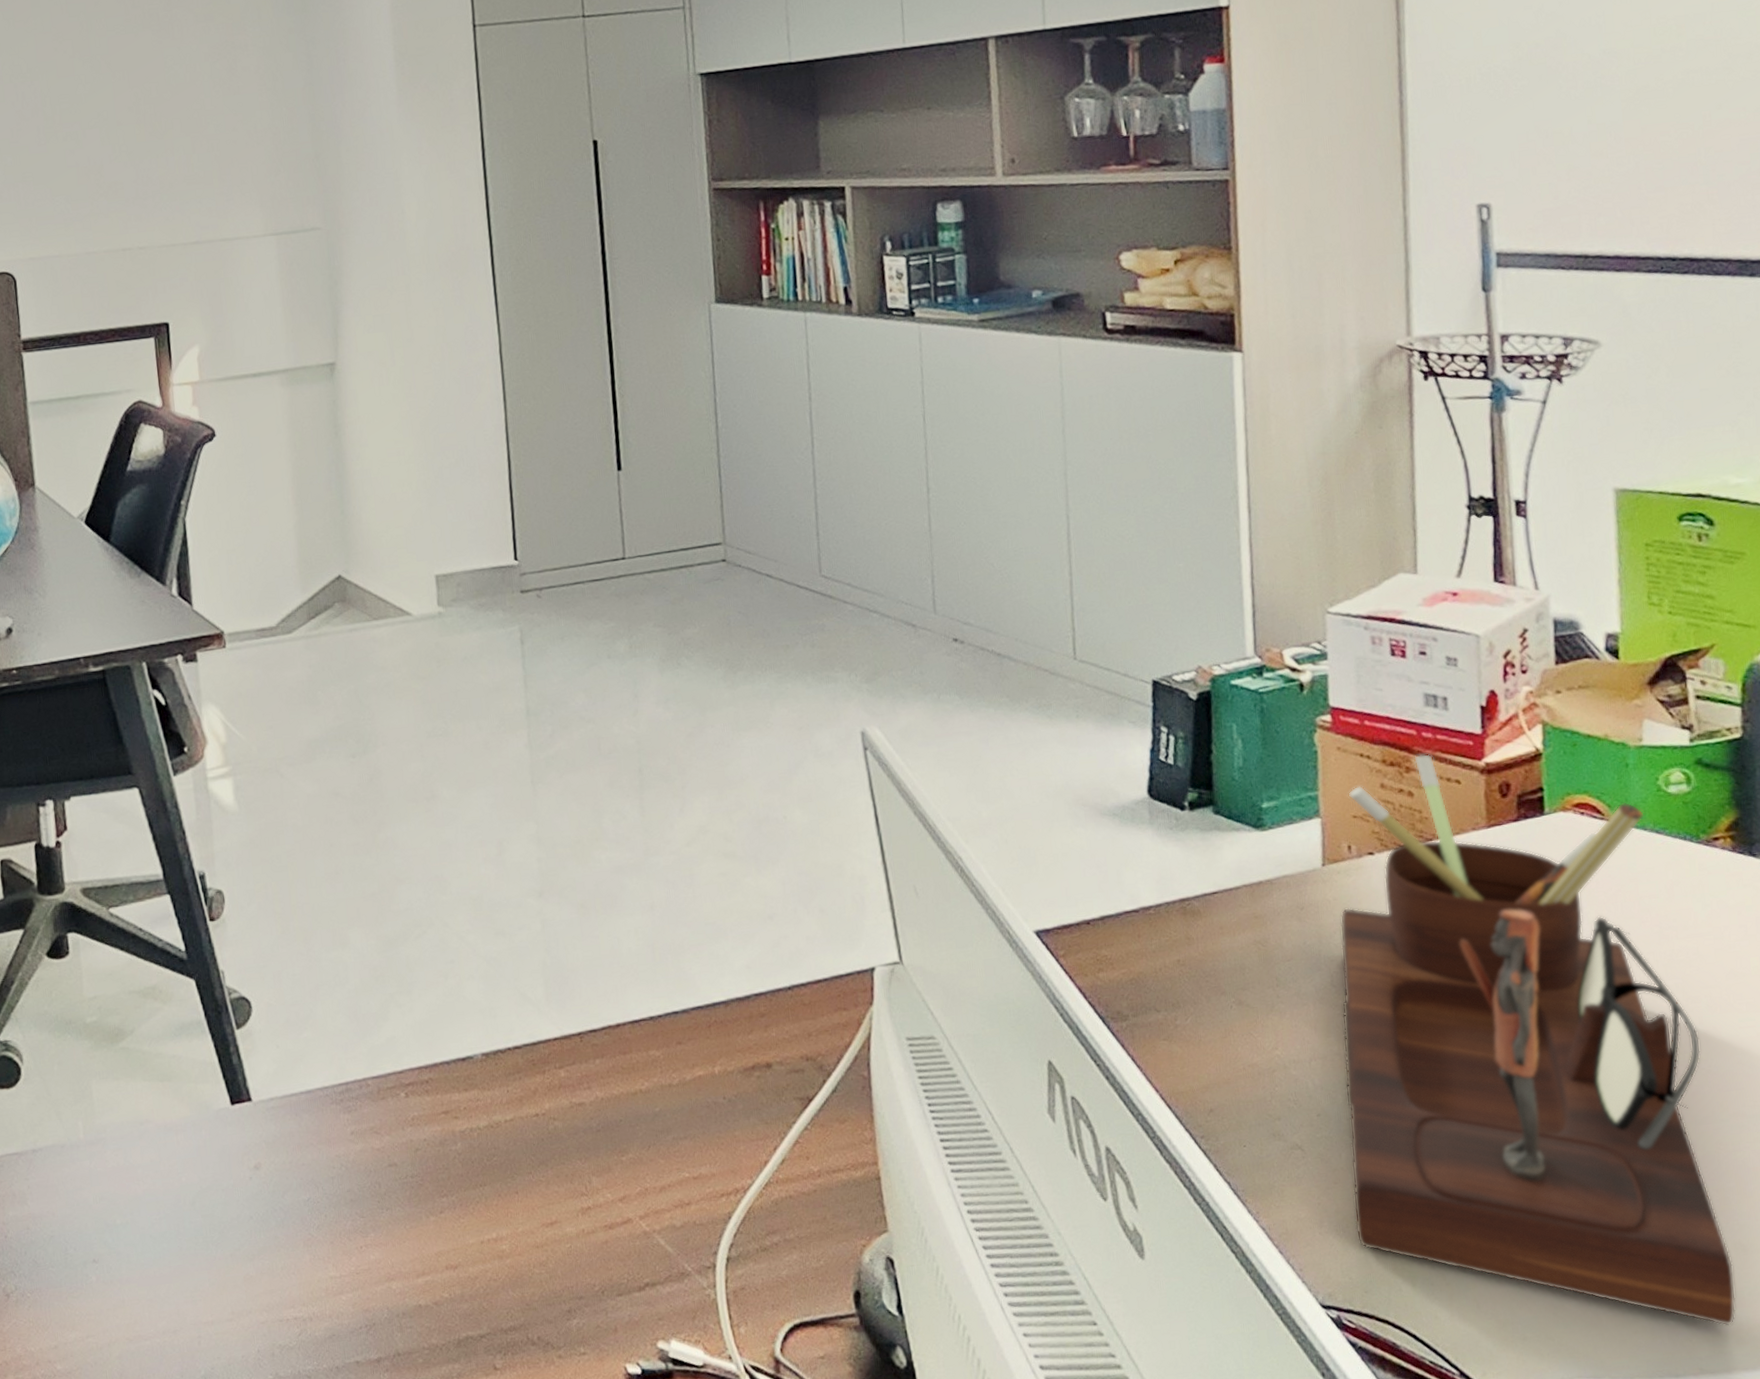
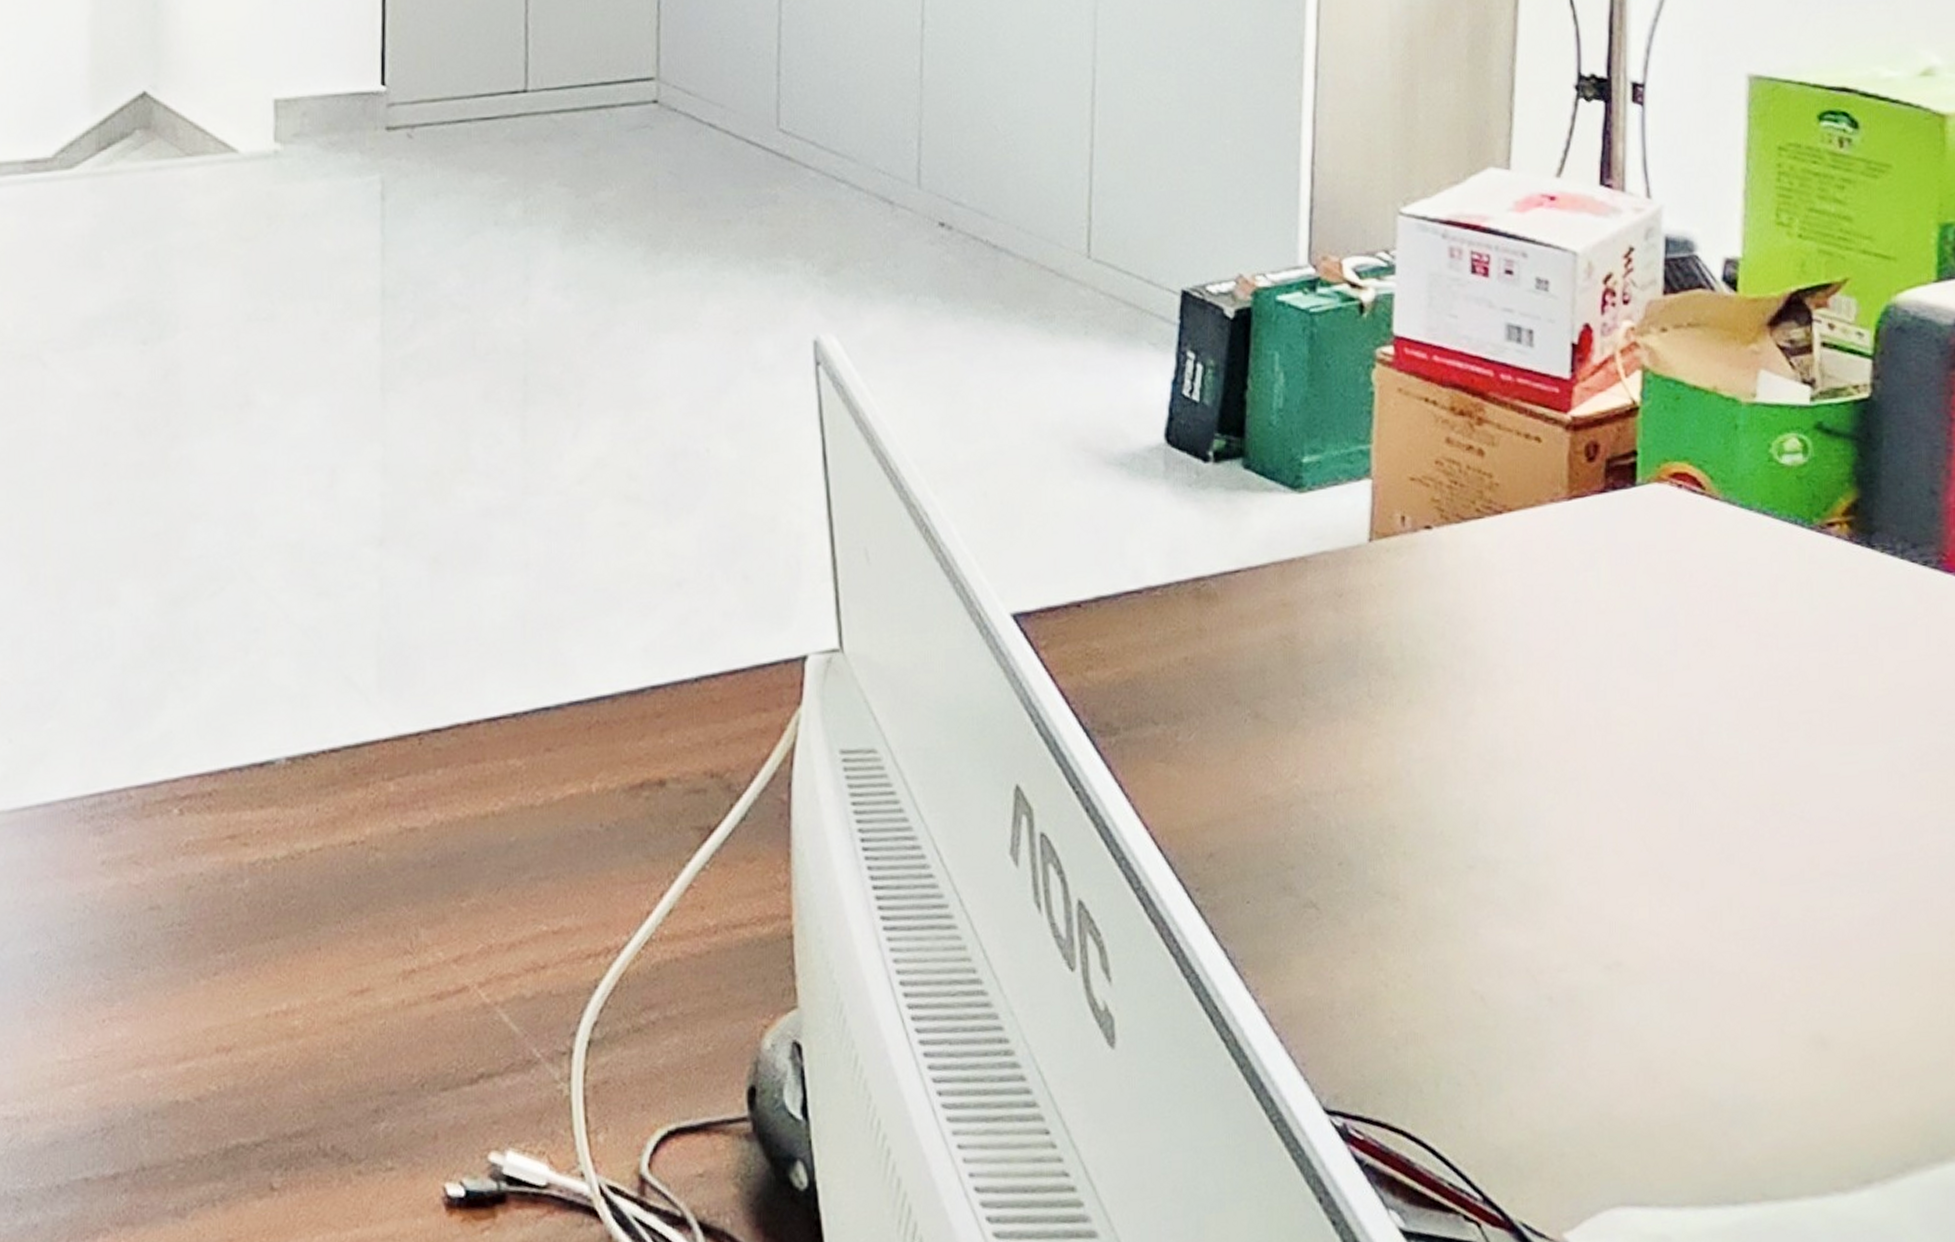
desk organizer: present [1340,753,1736,1326] -> none [1373,401,1811,1140]

